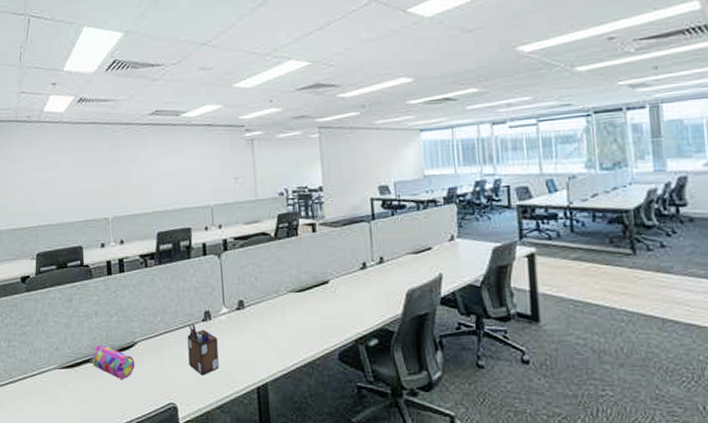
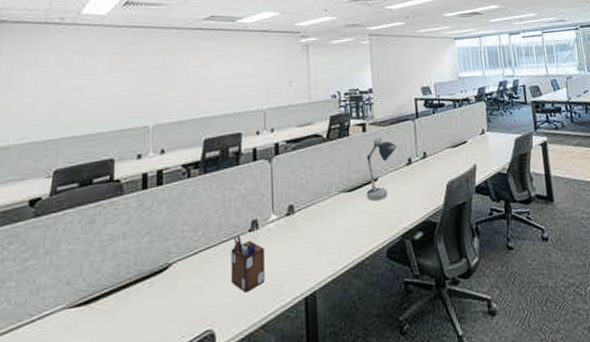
pencil case: present [89,344,135,379] -> none [109,271,168,311]
desk lamp: none [317,239,350,303] -> present [367,137,397,201]

